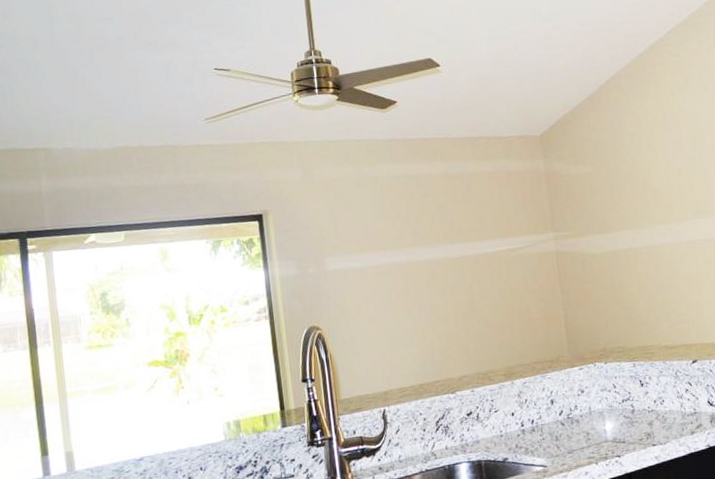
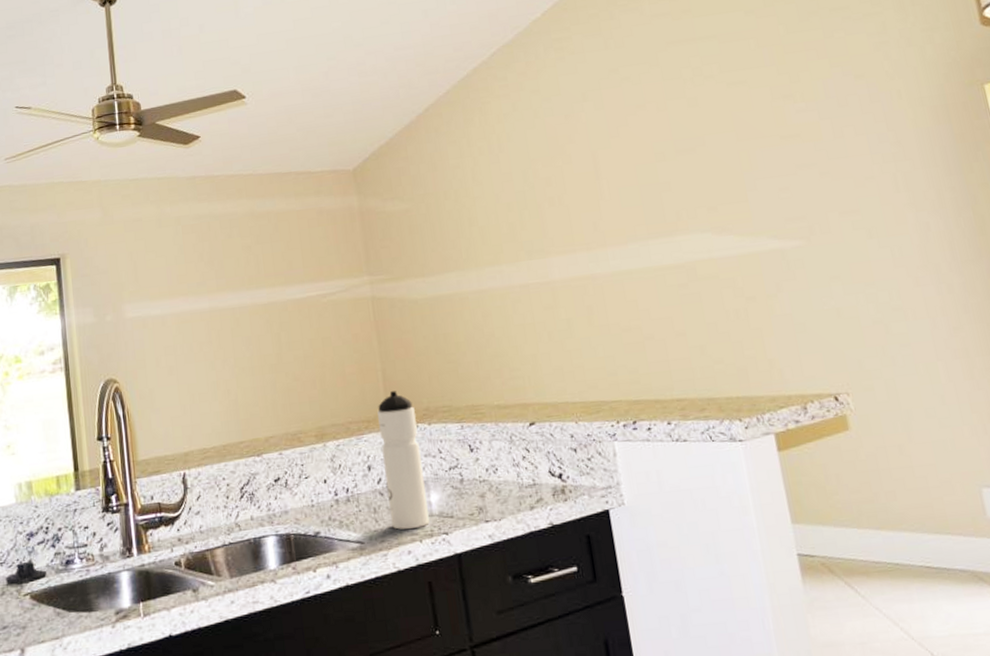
water bottle: none [560,334,605,454] -> present [377,391,430,530]

